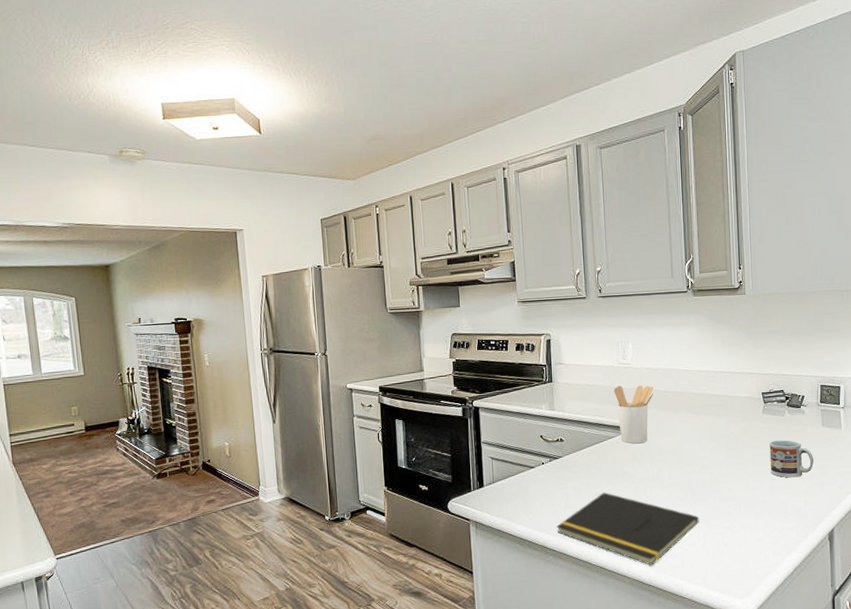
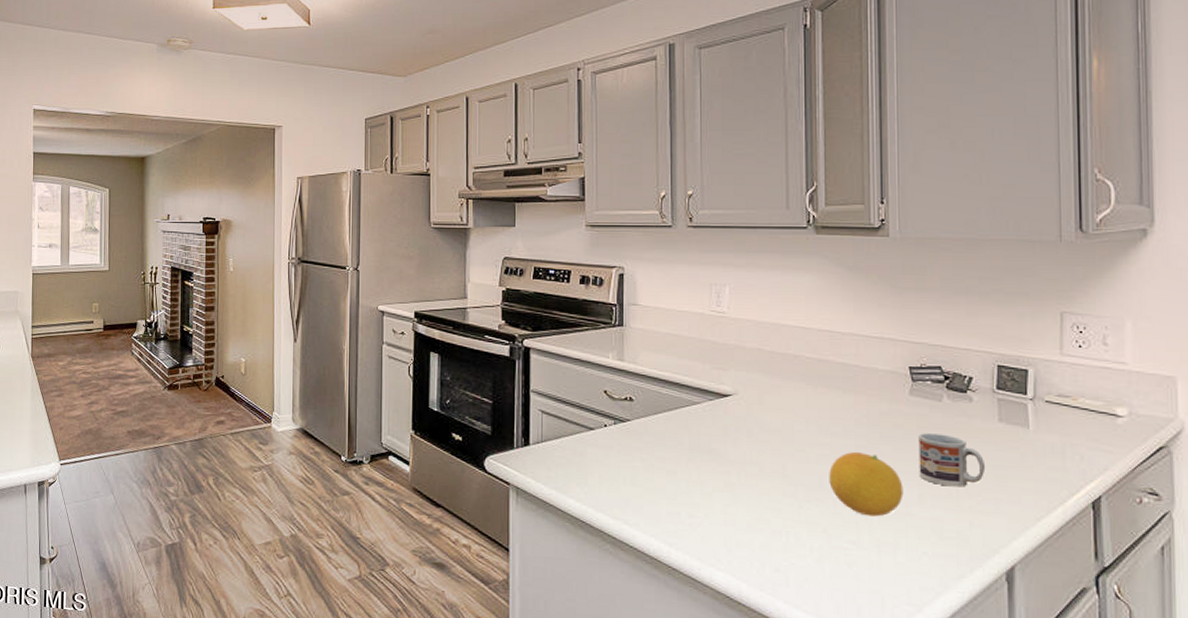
notepad: present [556,492,699,566] -> none [618,472,813,578]
utensil holder: present [614,385,654,444] -> none [703,339,756,416]
fruit: none [709,461,760,507] -> present [829,452,904,517]

